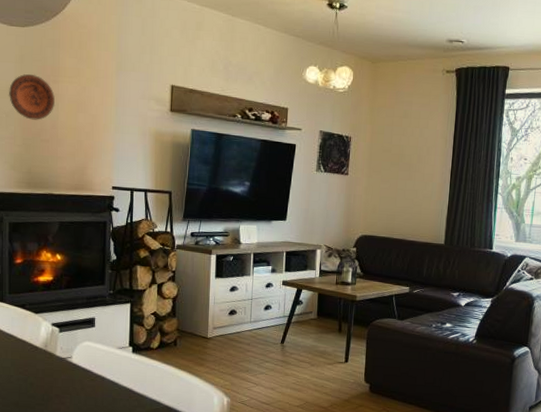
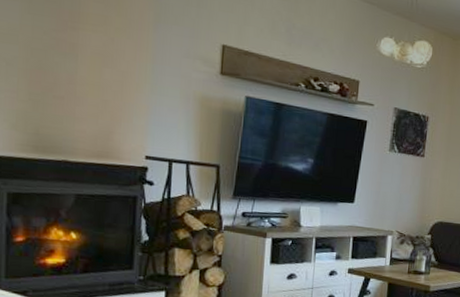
decorative plate: present [8,73,56,120] -> none [10,16,74,73]

